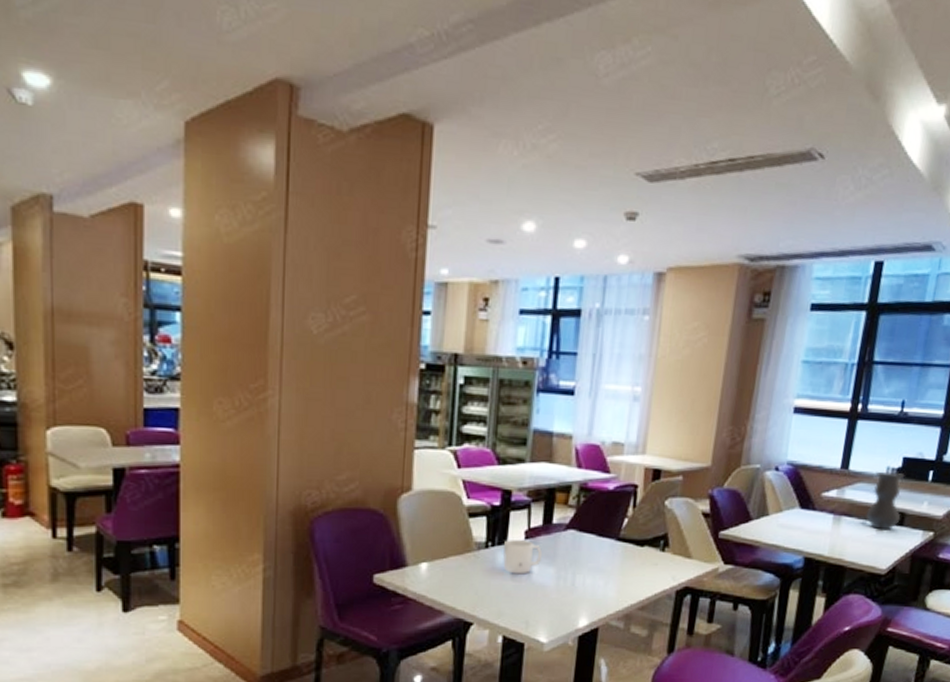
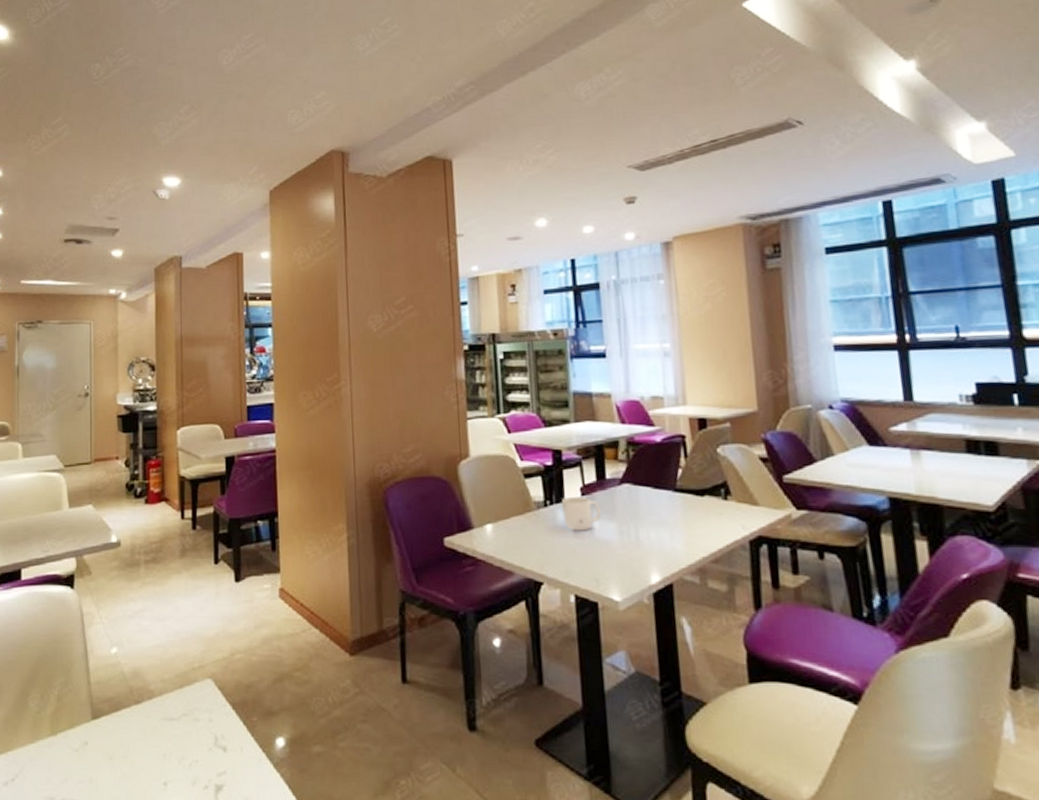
vase: present [865,471,904,531] -> none [947,399,994,463]

